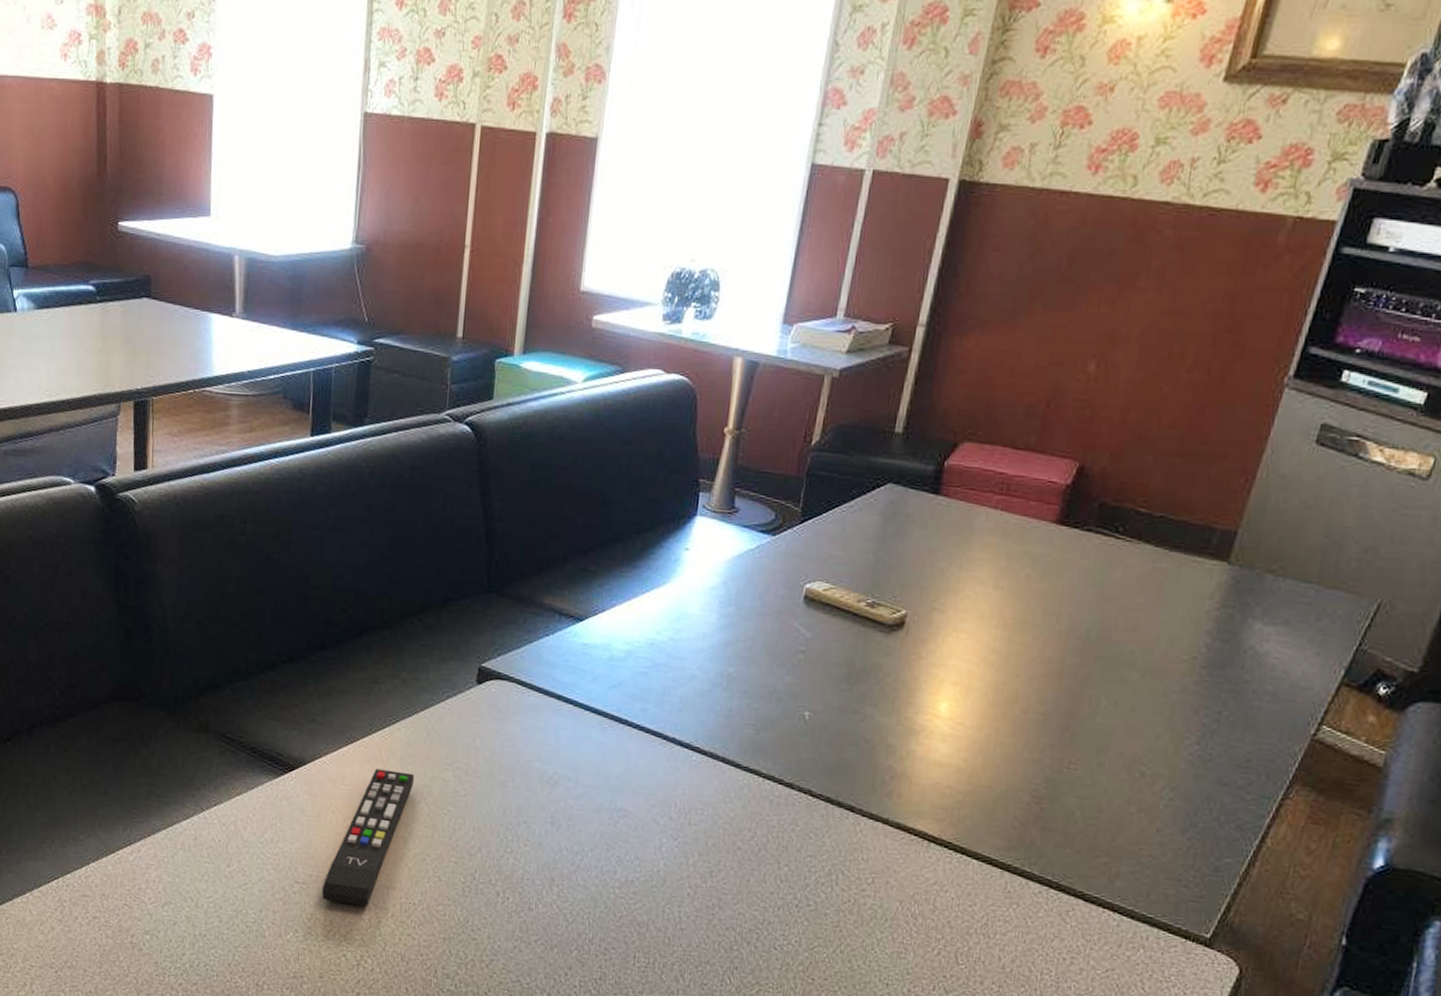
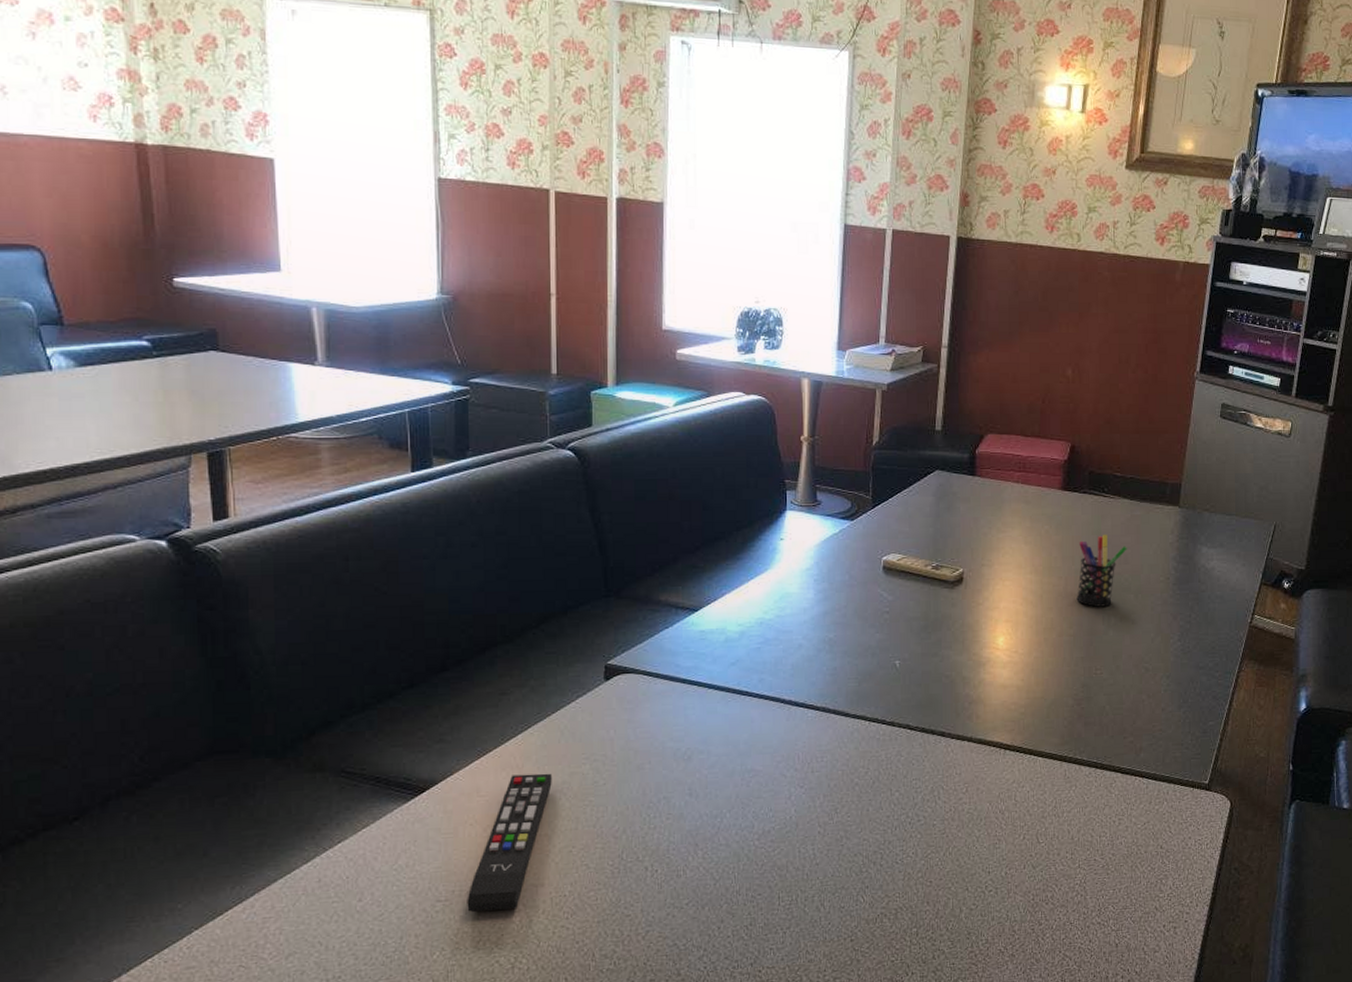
pen holder: none [1055,588,1140,684] -> present [1076,534,1127,607]

